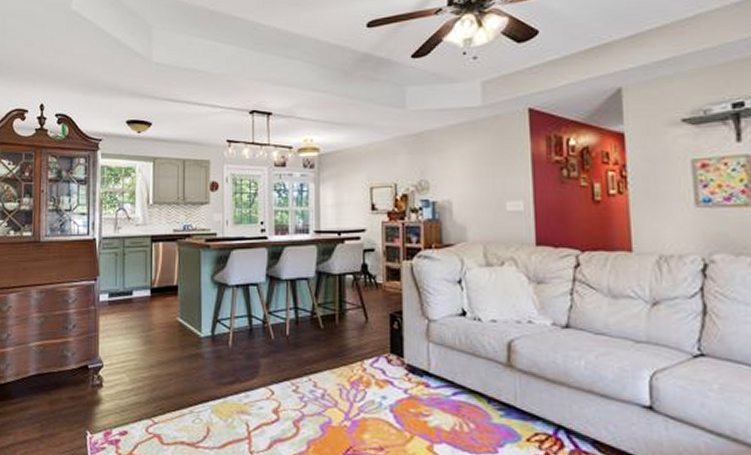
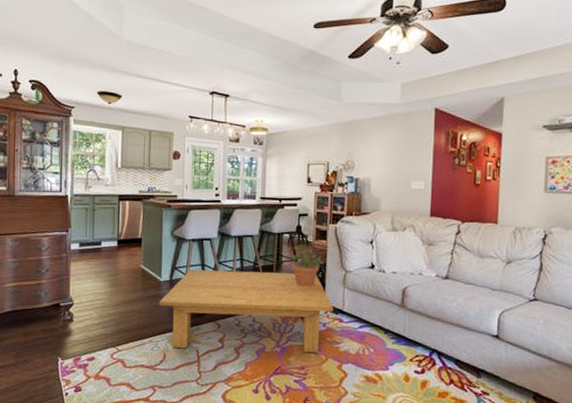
coffee table: none [200,321,417,429] -> present [159,269,334,353]
potted plant: none [356,287,399,341] -> present [290,244,324,287]

